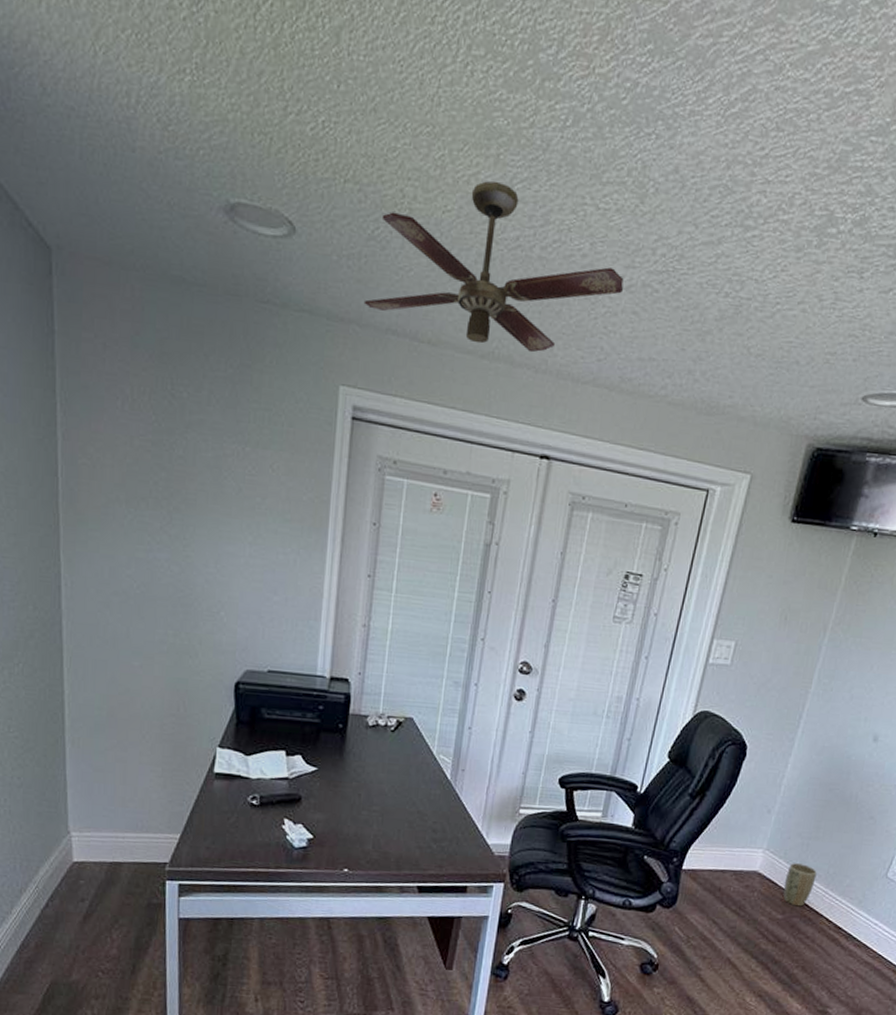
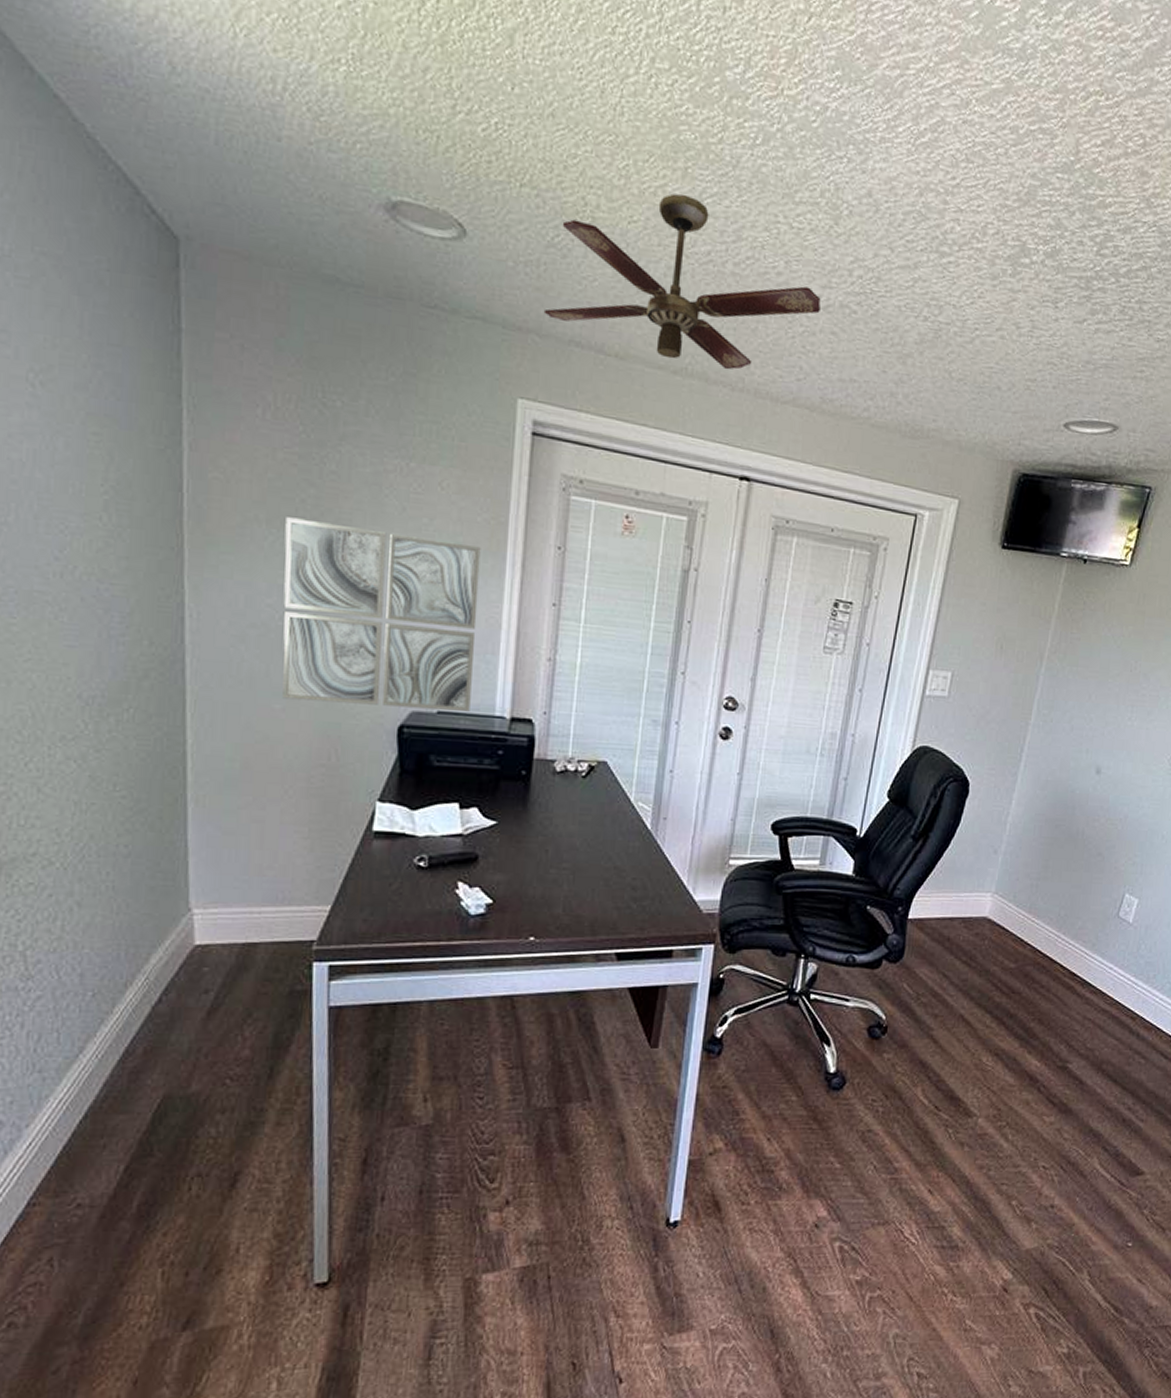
wall art: none [140,498,306,671] -> present [282,517,481,711]
plant pot: present [783,863,817,907] -> none [1014,907,1048,953]

